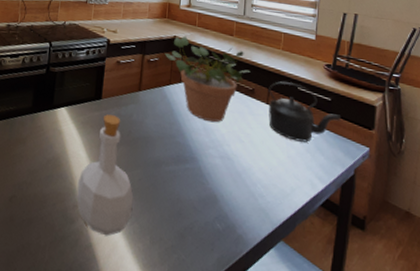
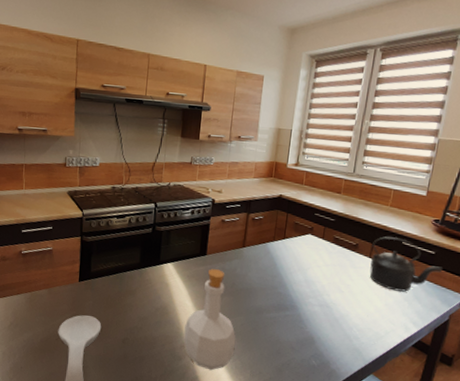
potted plant: present [164,36,251,123] -> none [269,194,356,275]

